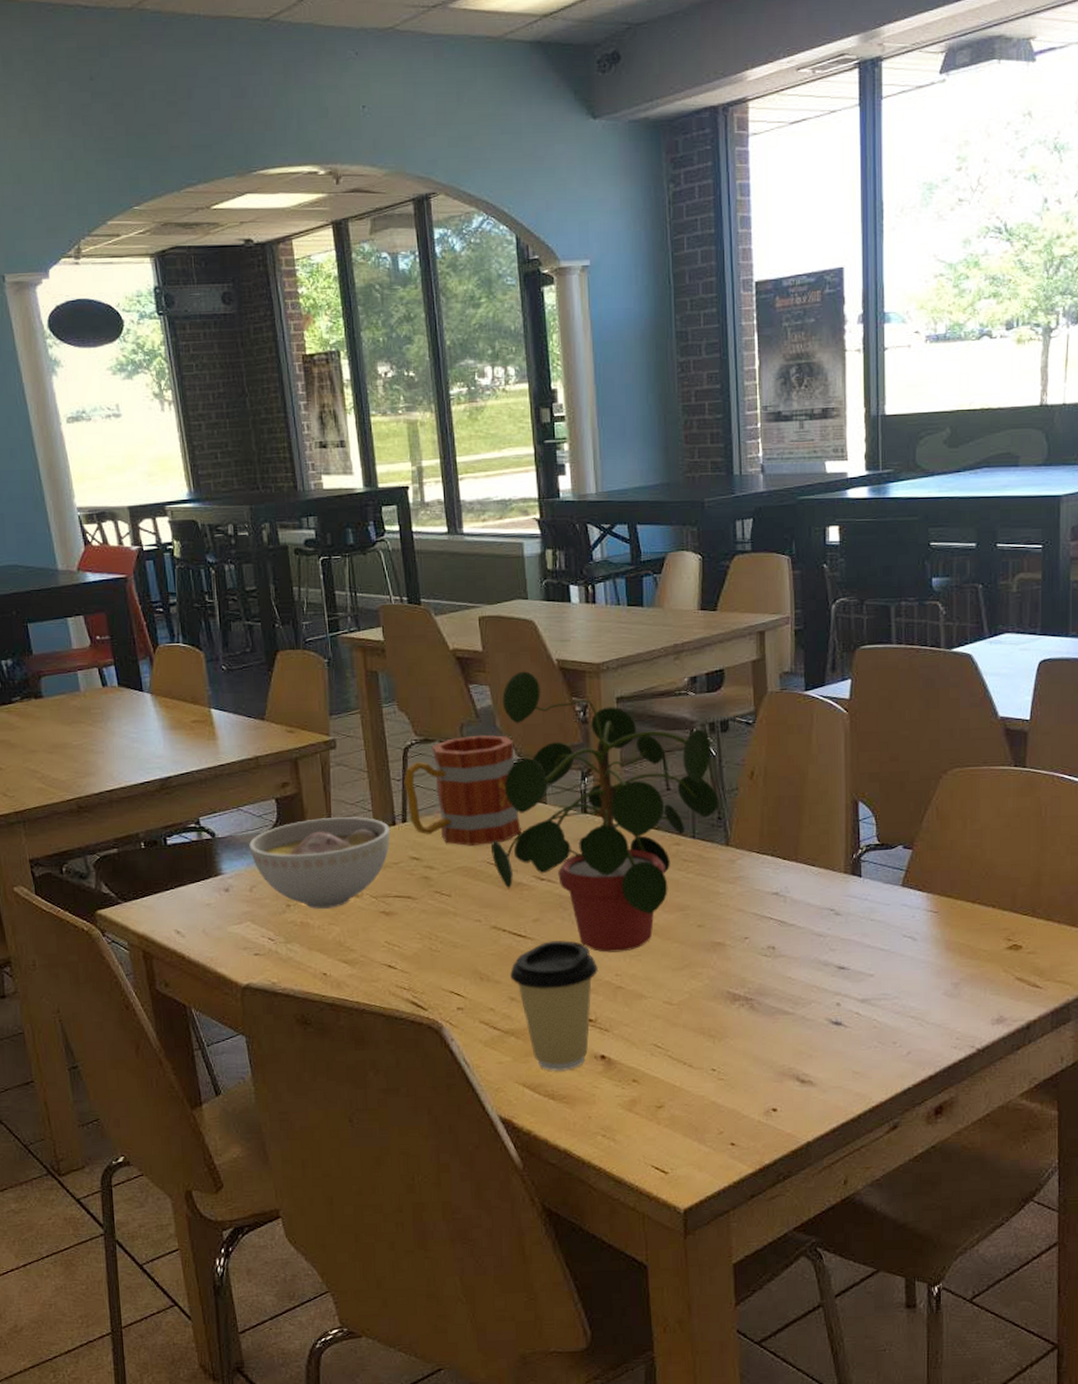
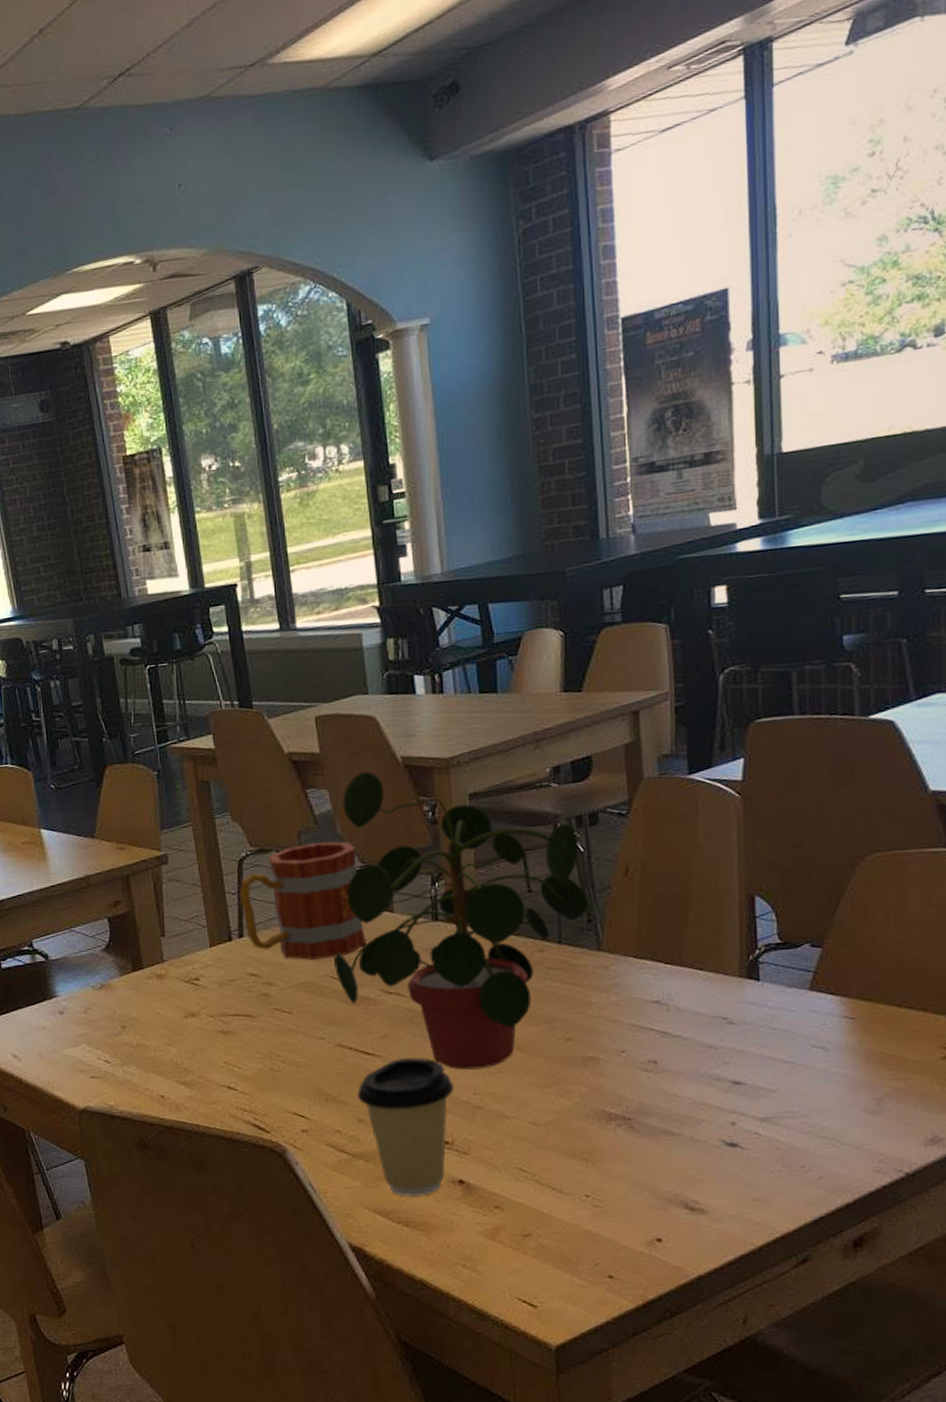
bowl: present [249,817,390,909] -> none [82,933,227,1030]

